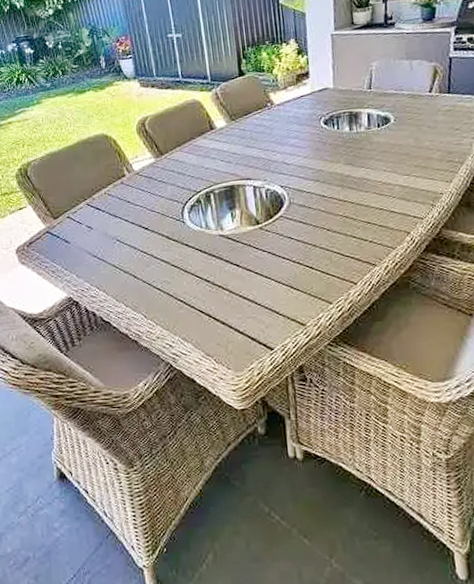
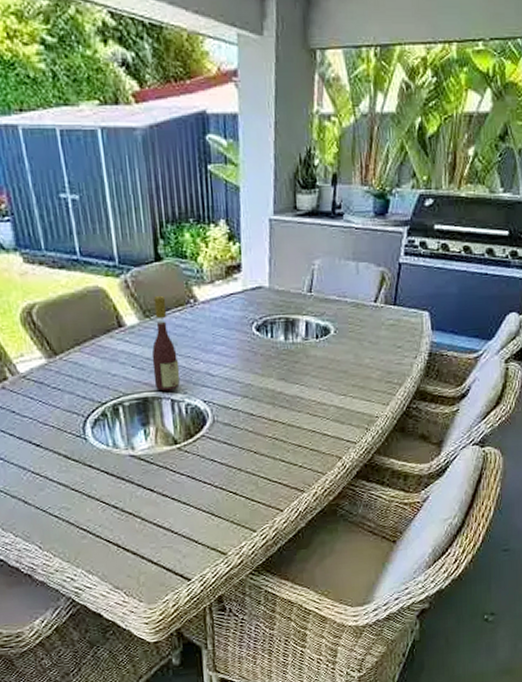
wine bottle: none [237,102,261,180] -> present [151,295,180,391]

